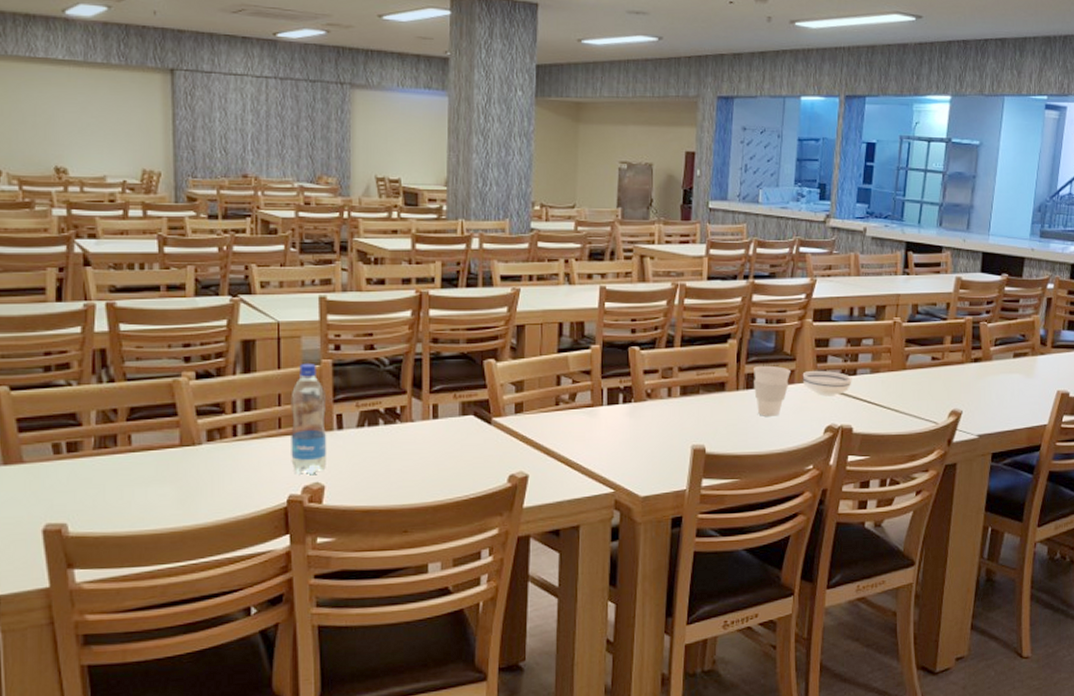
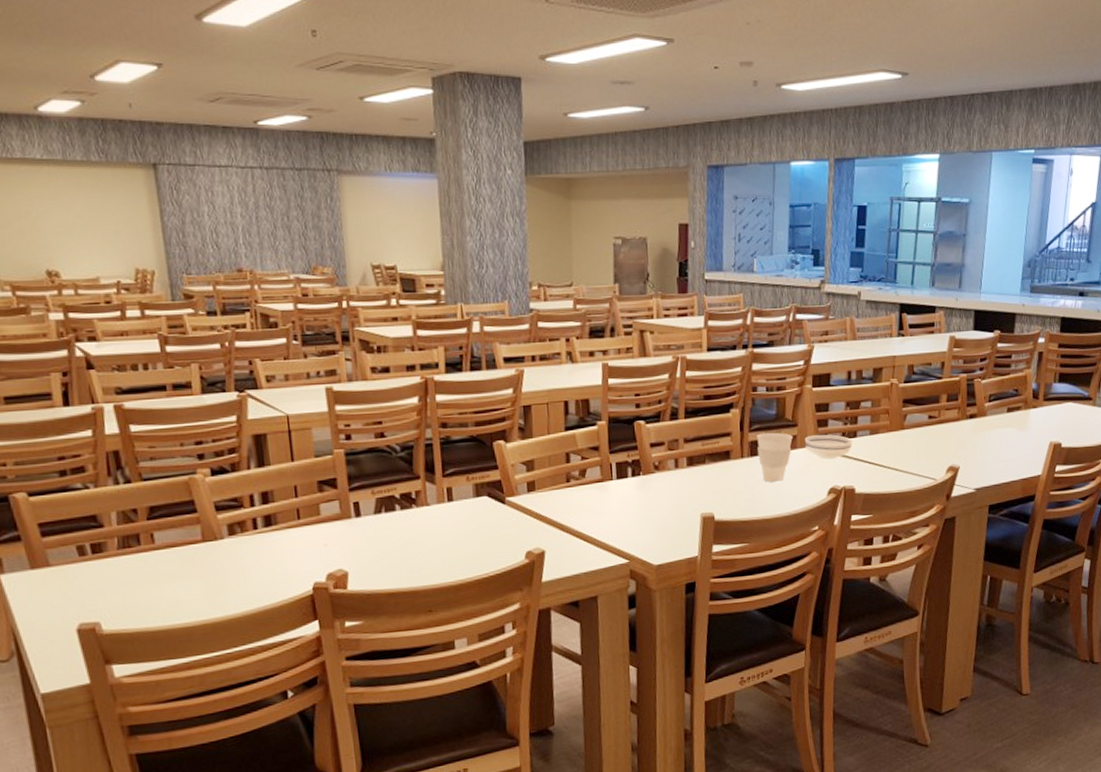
bottle: present [290,363,327,476] -> none [306,453,348,563]

